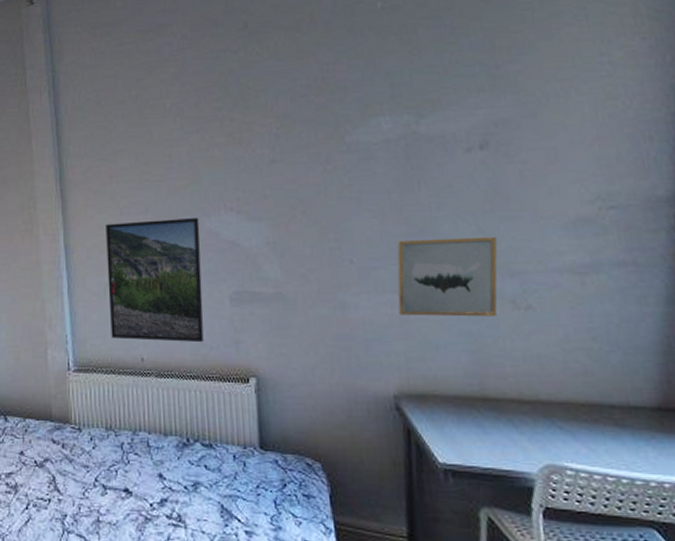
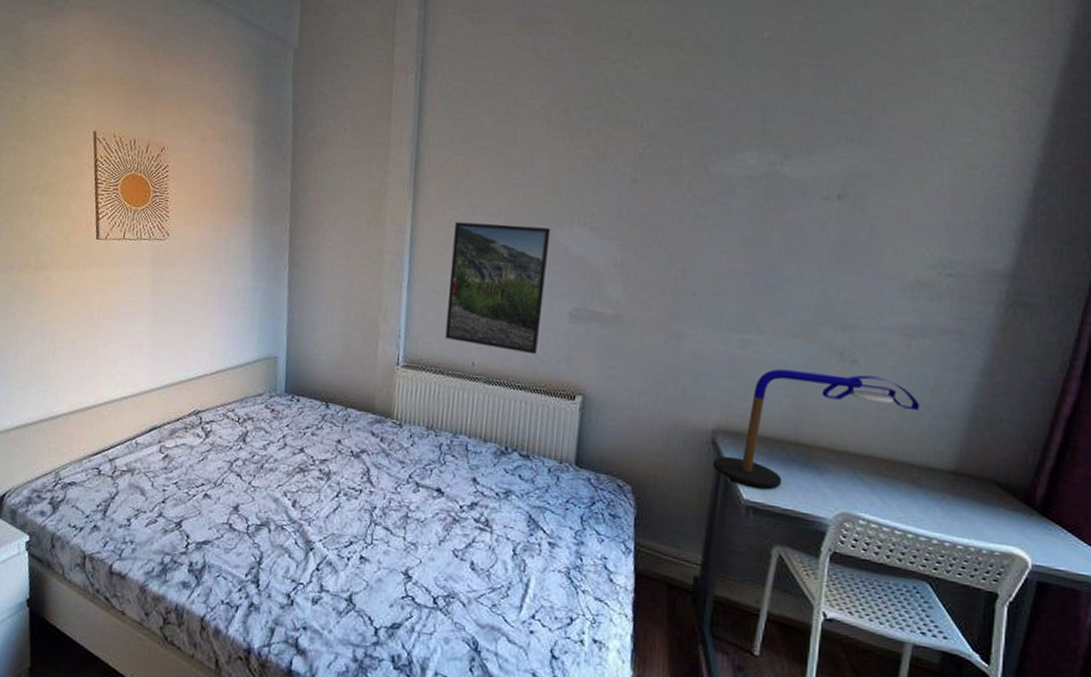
wall art: present [396,236,498,317] -> none [730,279,836,366]
desk lamp: none [401,320,607,449] -> present [713,369,919,489]

